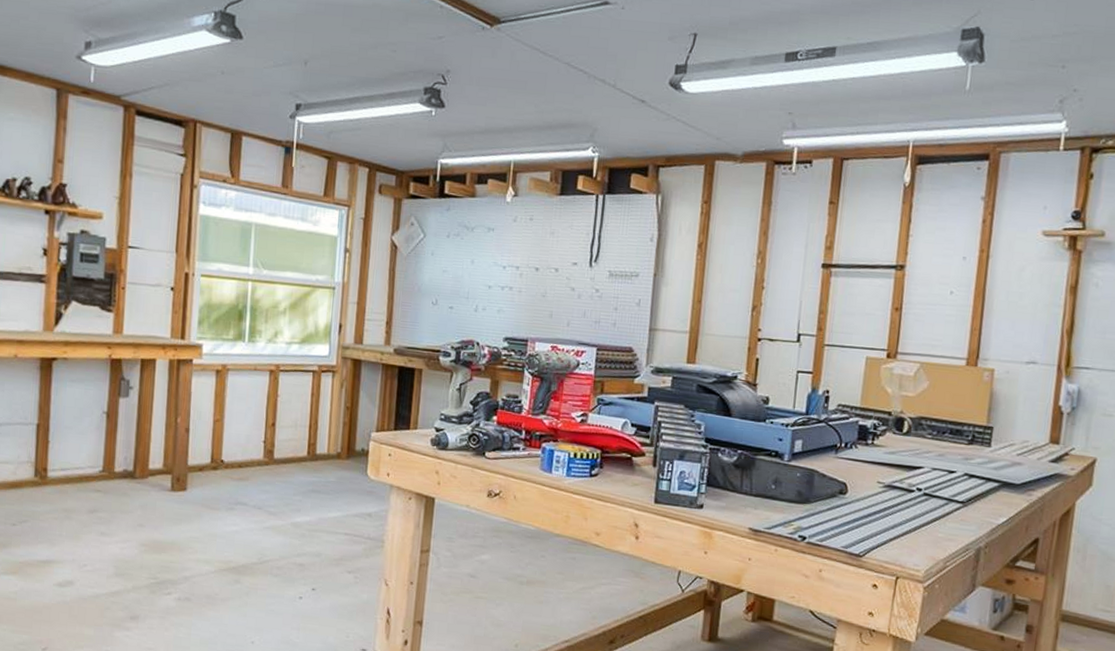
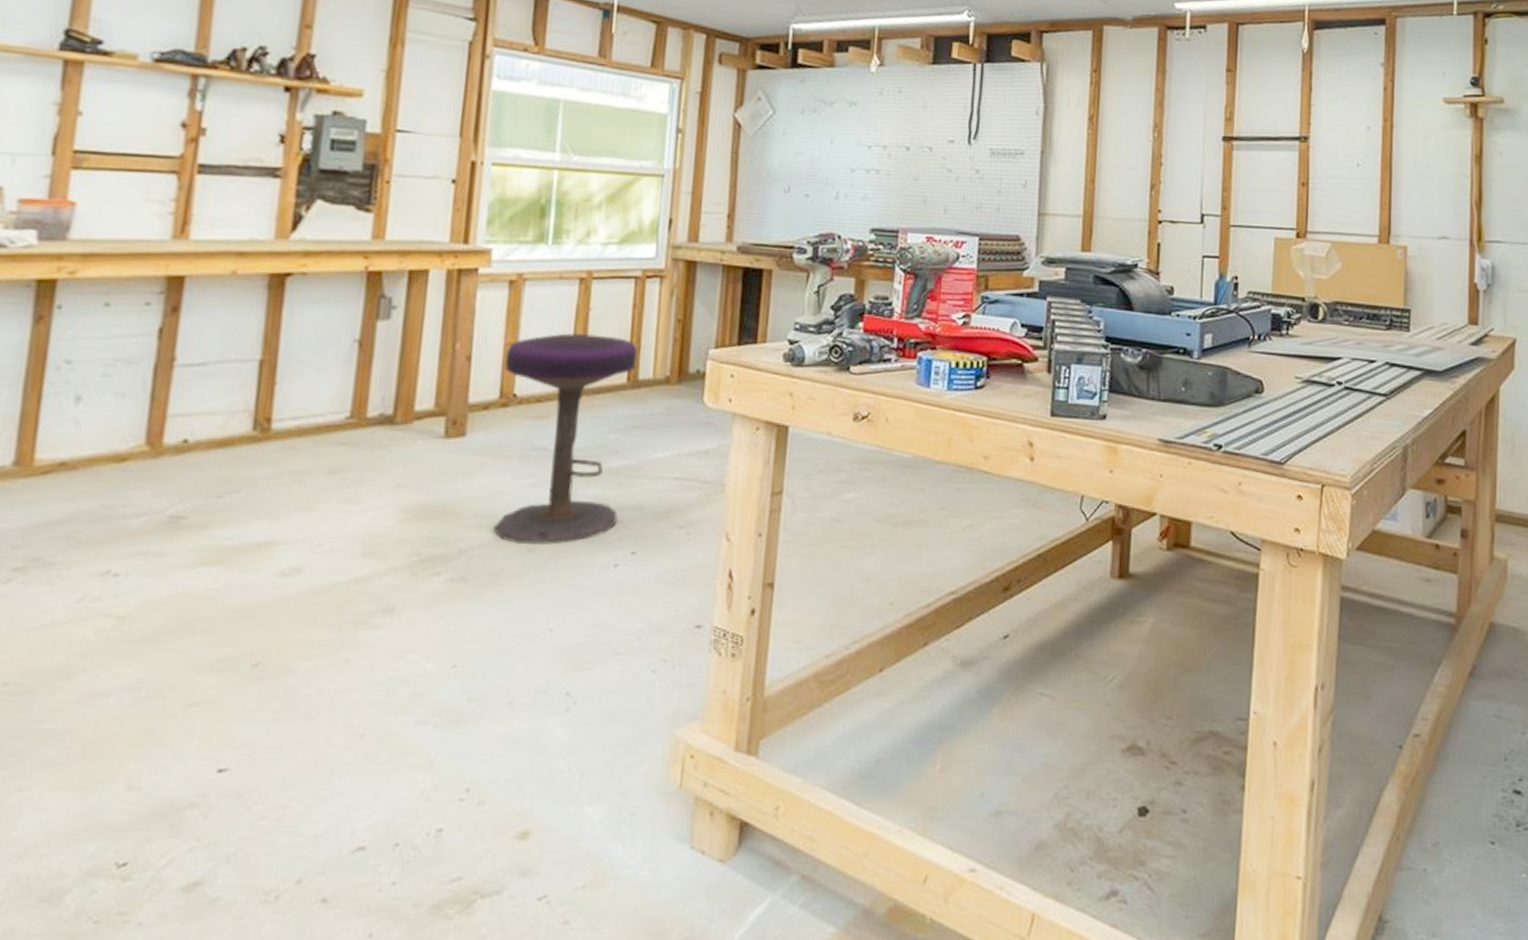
stool: none [209,414,316,578] -> present [494,333,638,546]

